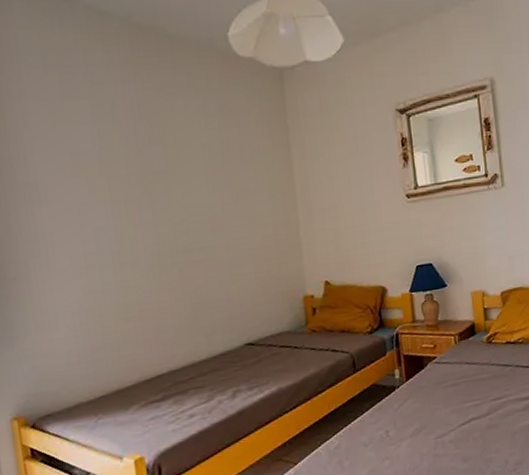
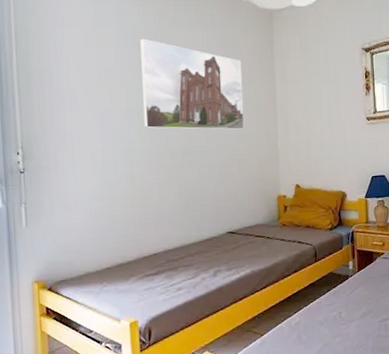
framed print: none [120,112,258,224] -> present [140,38,245,130]

